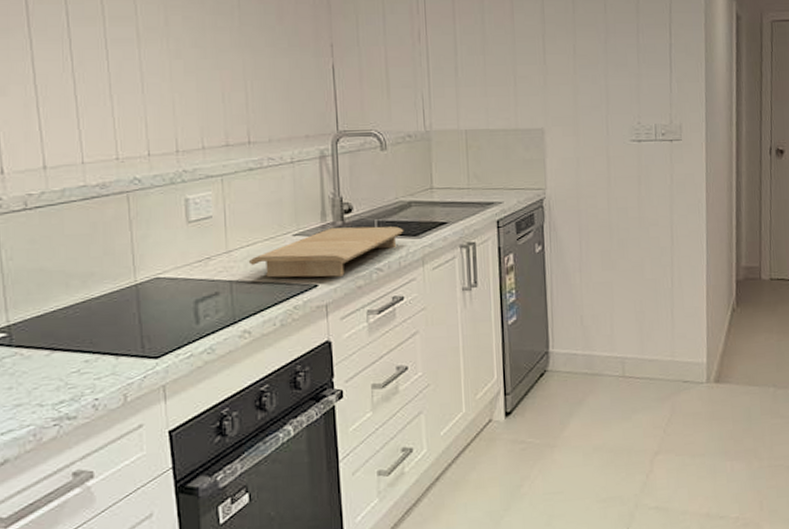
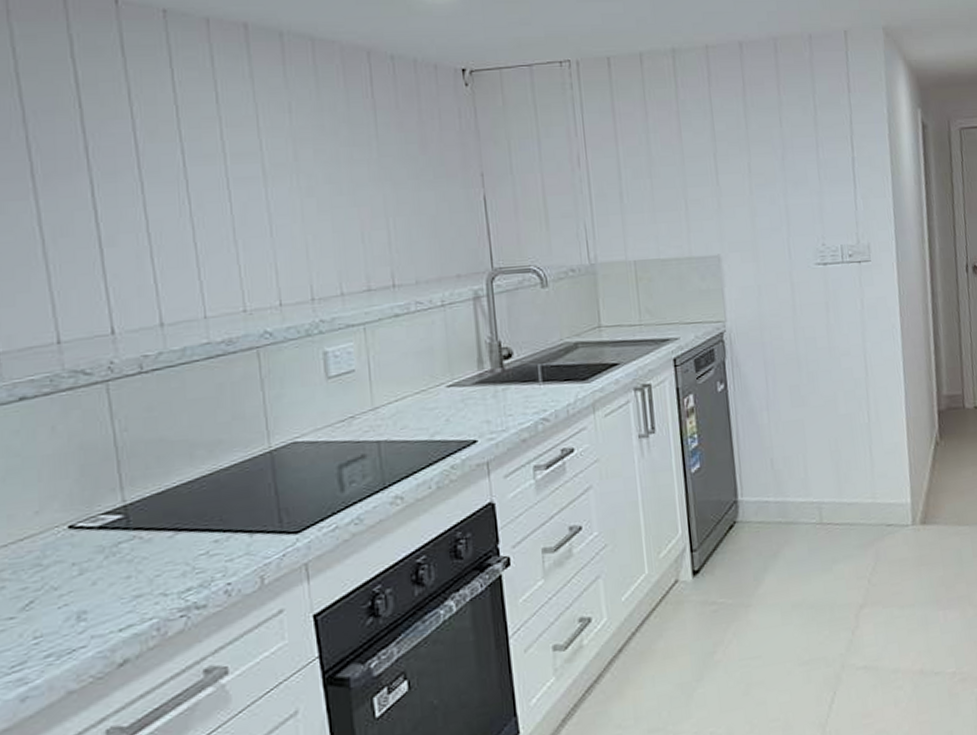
cutting board: present [248,226,404,278] -> none [397,371,571,435]

